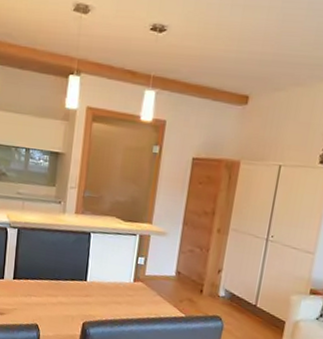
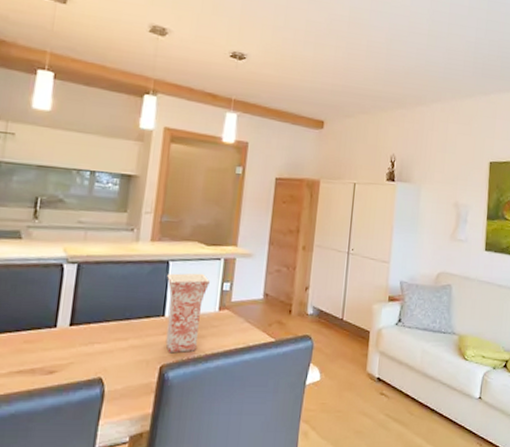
vase: none [87,244,127,315] -> present [165,273,211,354]

